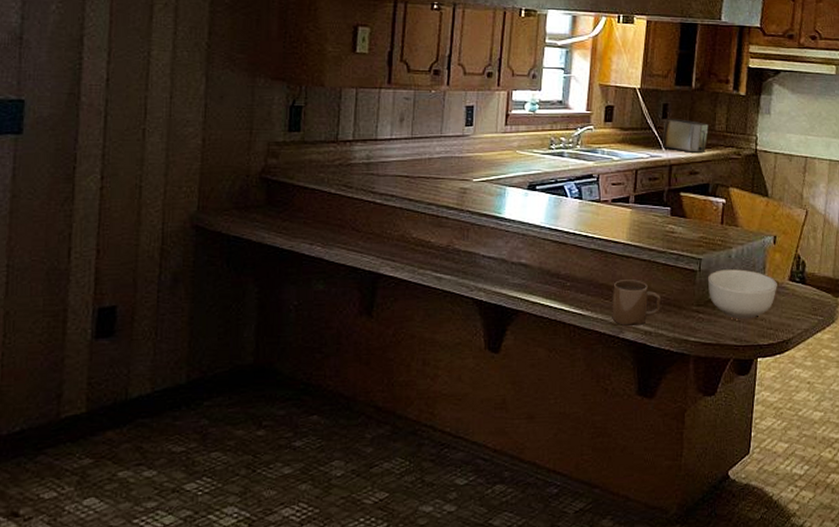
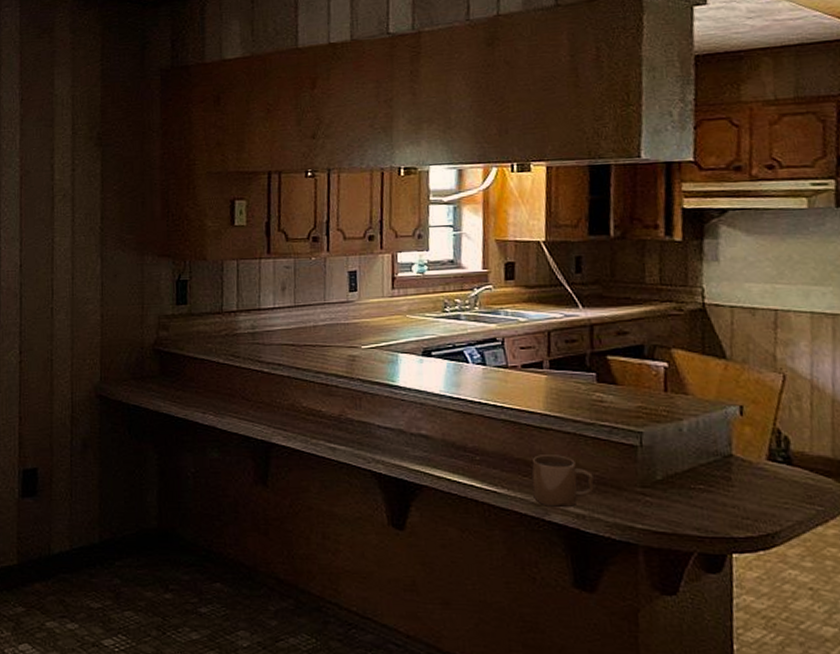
toaster: present [662,119,709,154] -> none [577,272,637,311]
bowl: present [708,269,777,320] -> none [653,445,752,507]

